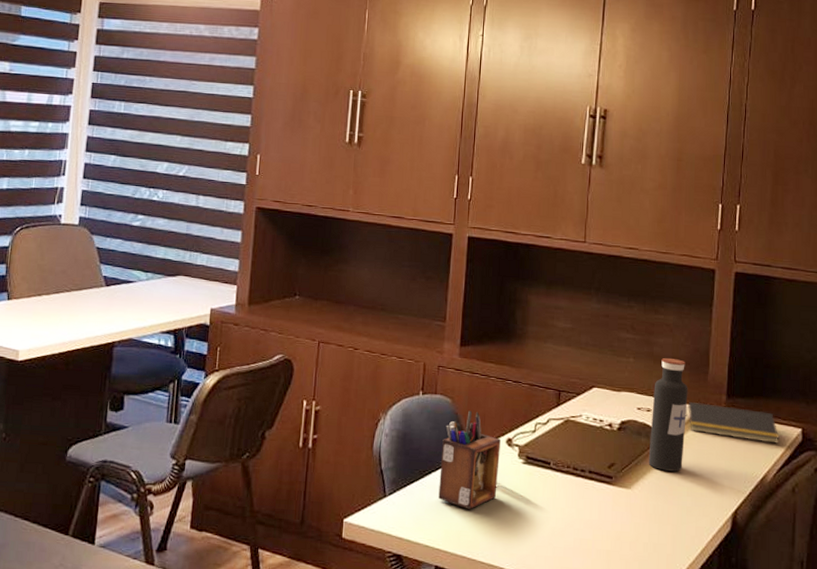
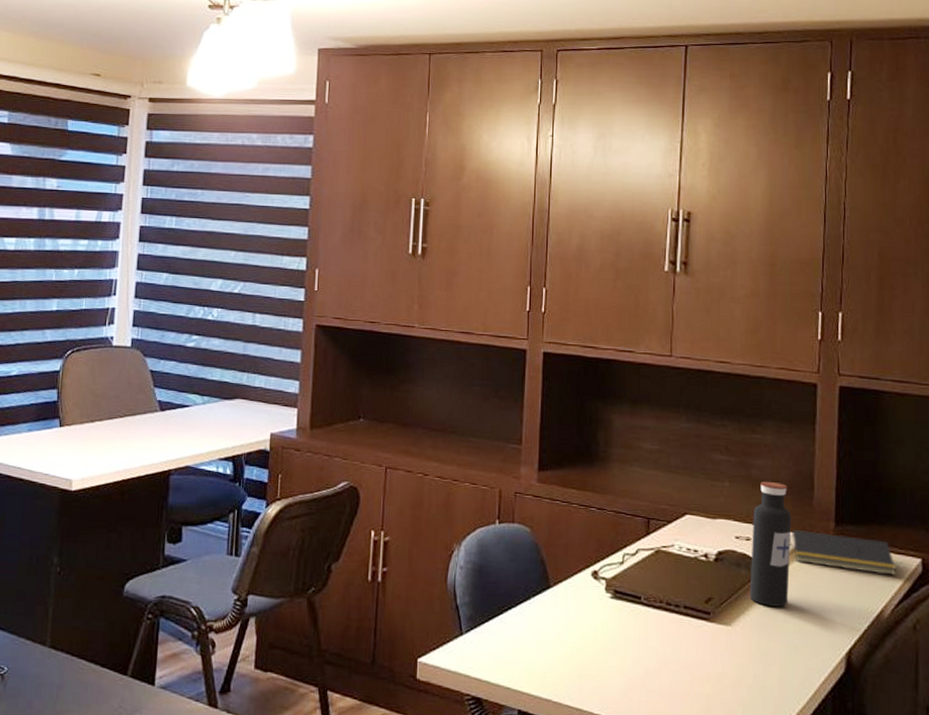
desk organizer: present [438,410,501,509] -> none [519,541,585,648]

